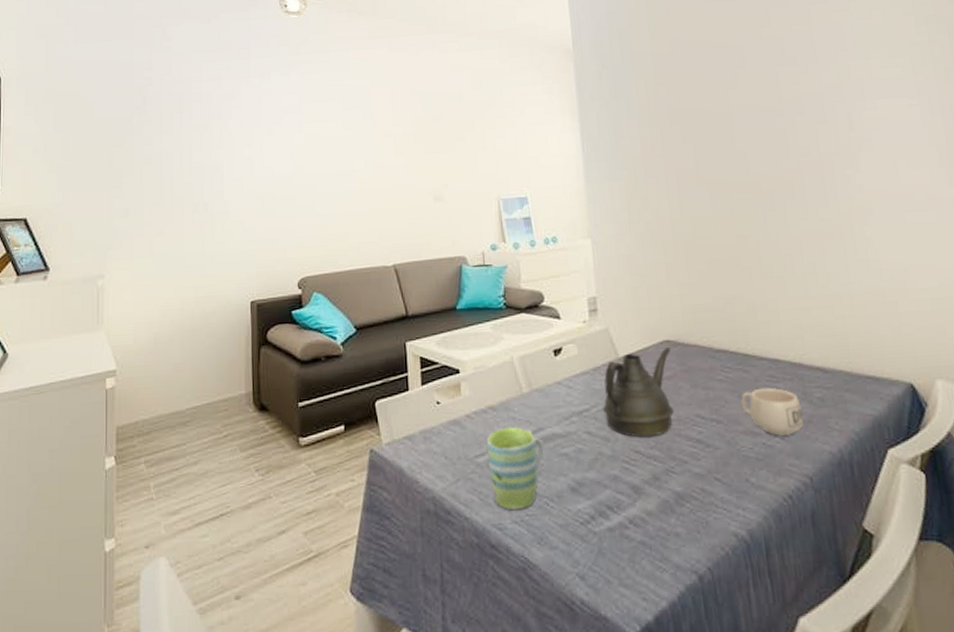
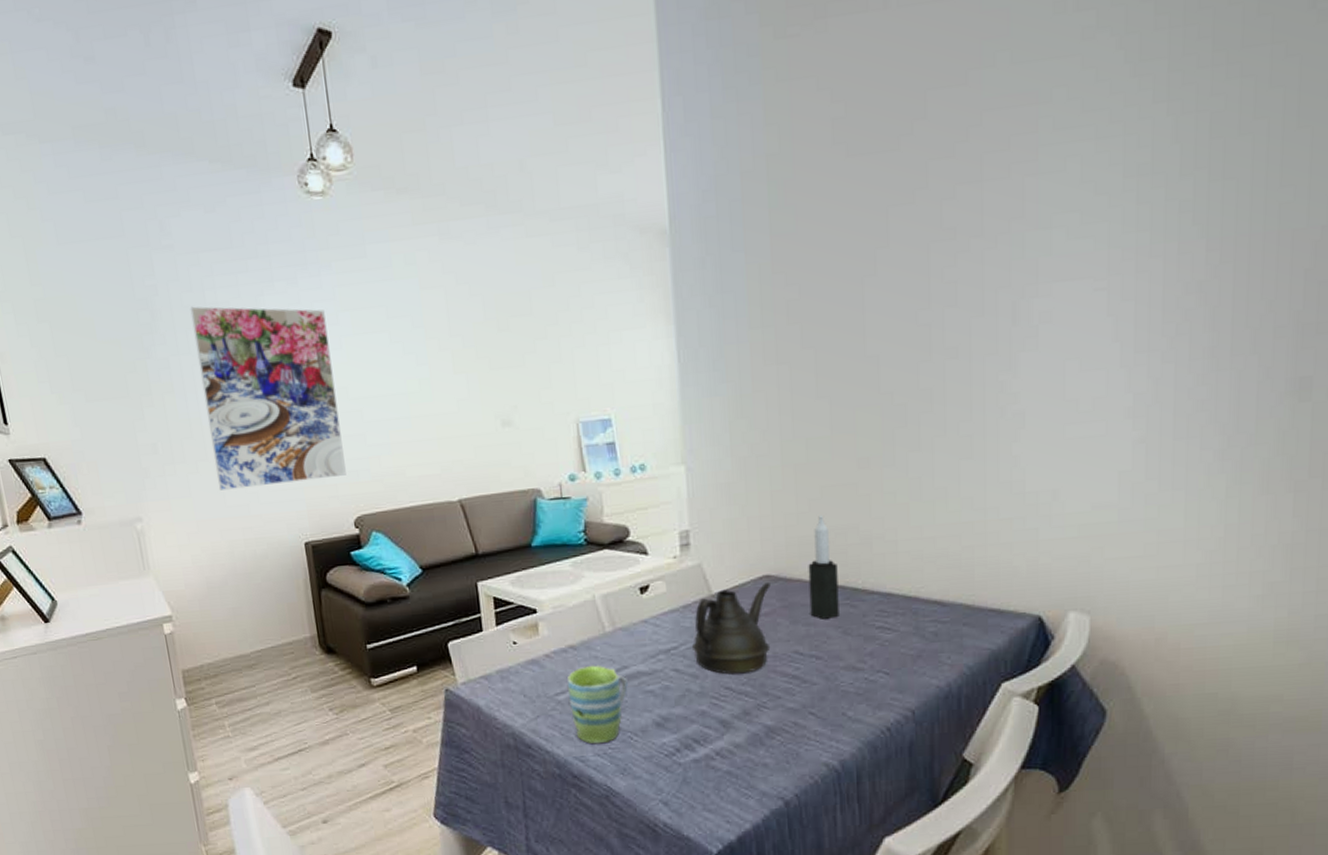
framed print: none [177,95,295,251] -> present [190,306,346,490]
candle: none [702,285,734,384] -> present [808,514,839,619]
mug: present [741,387,804,436] -> none [845,622,913,671]

